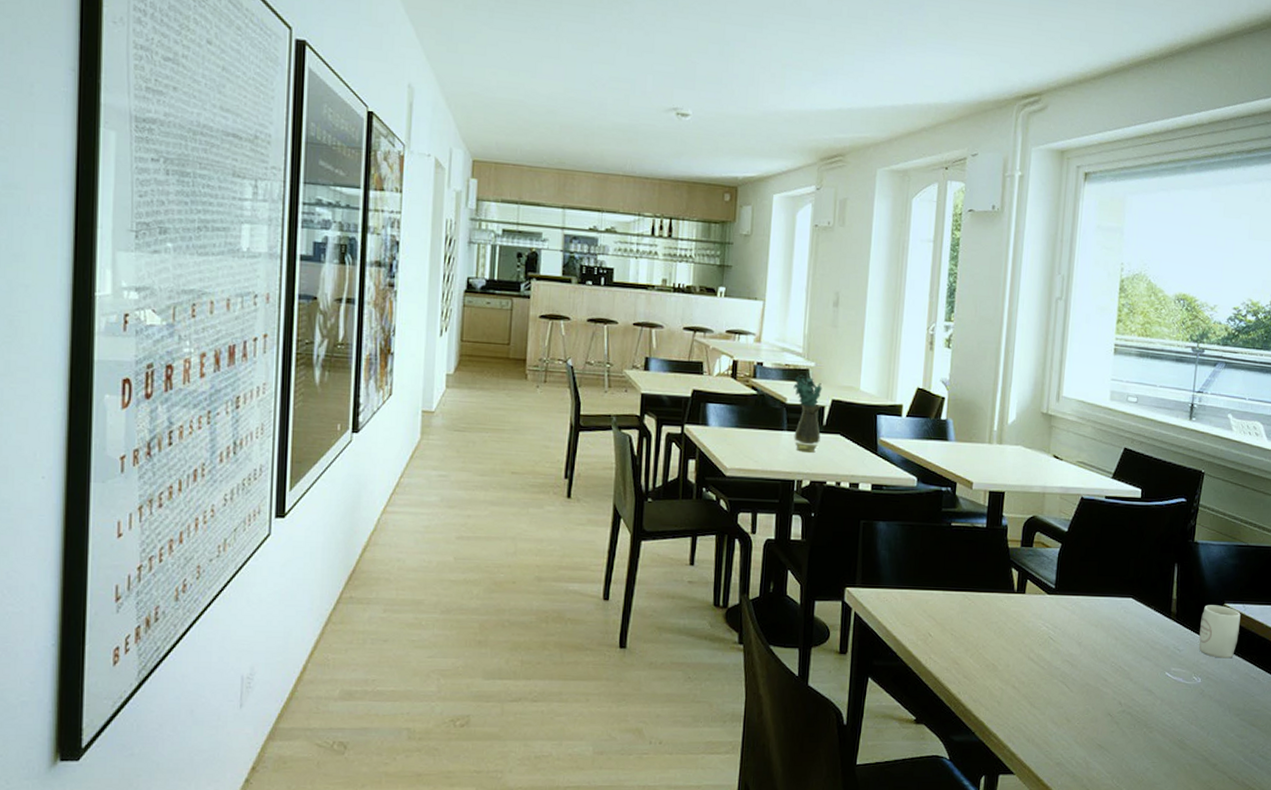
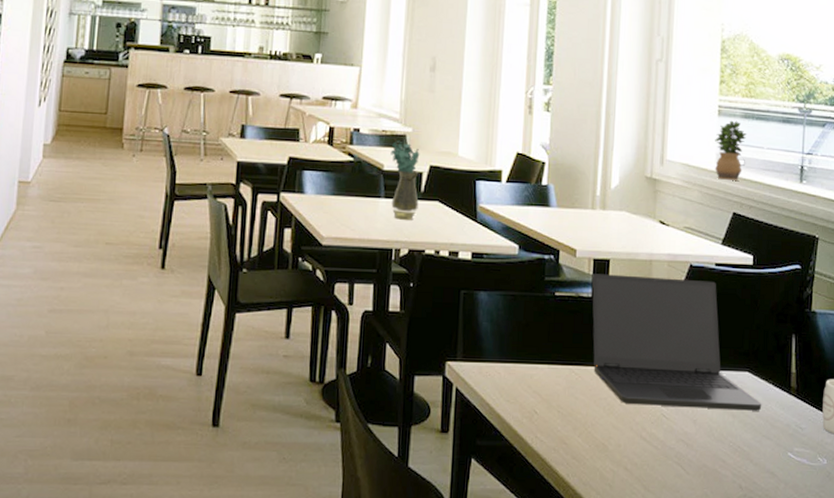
laptop: none [985,505,1144,634] -> present [592,274,762,411]
potted plant: none [1109,358,1141,417] -> present [715,120,747,180]

